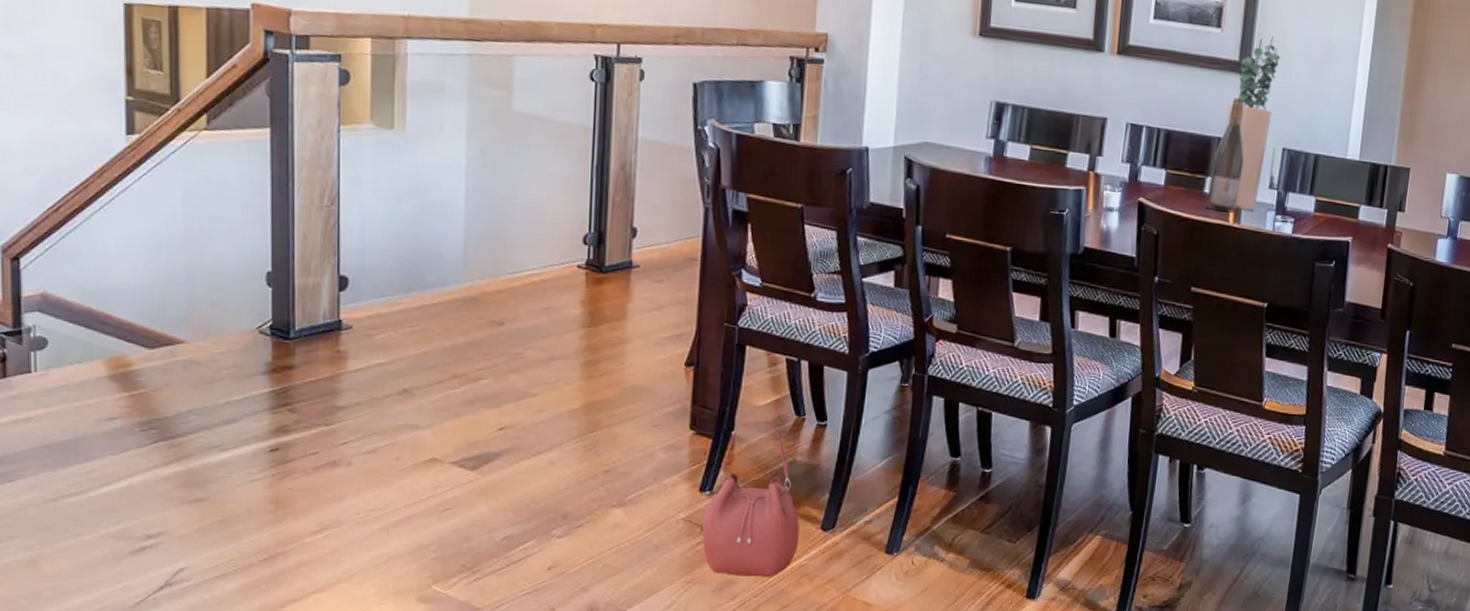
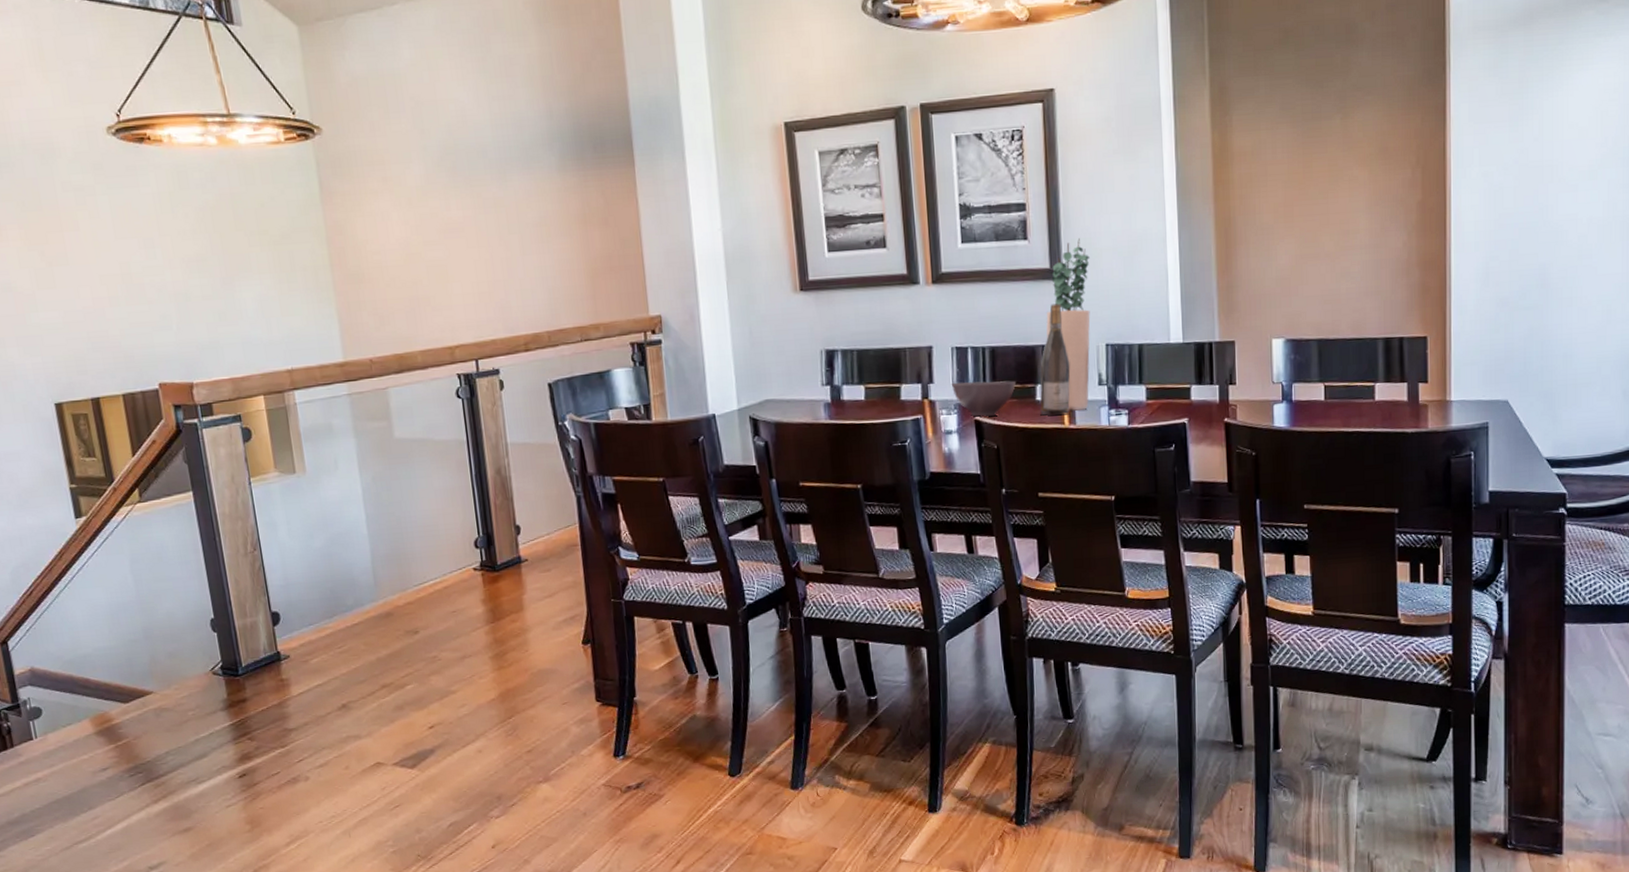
handbag: present [703,420,800,578] -> none [621,684,711,830]
bowl: none [1120,159,1187,201] -> present [951,381,1017,417]

